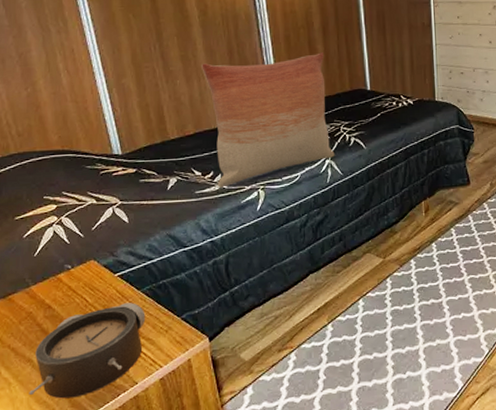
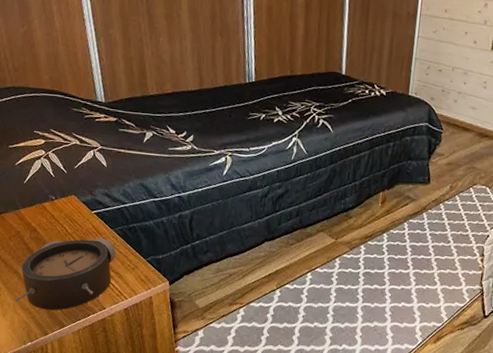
pillow: present [202,52,335,188] -> none [184,24,305,149]

